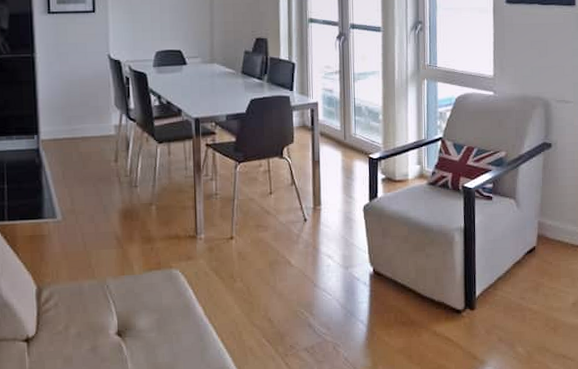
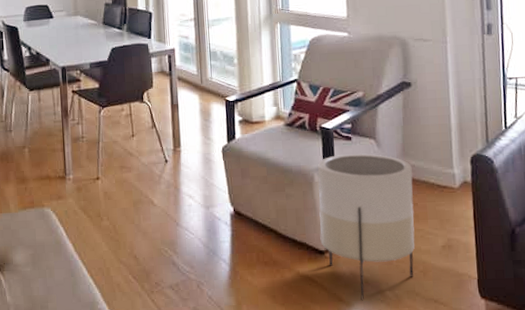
planter: none [458,212,549,358] -> present [318,153,415,301]

